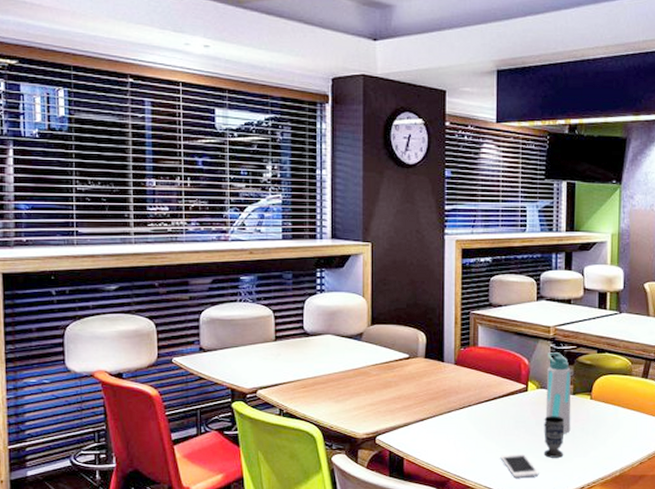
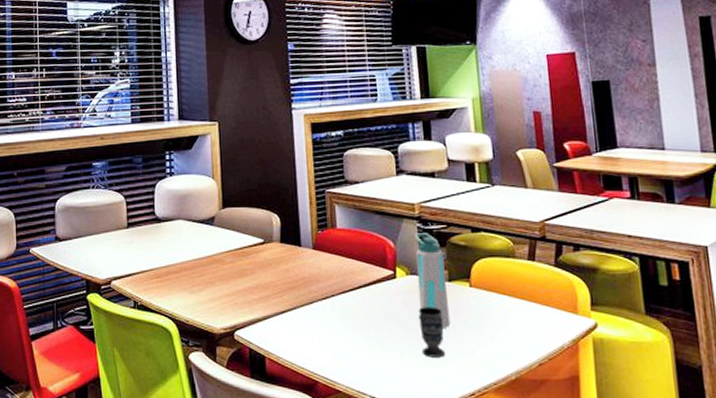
cell phone: present [500,453,539,479] -> none [372,352,419,382]

